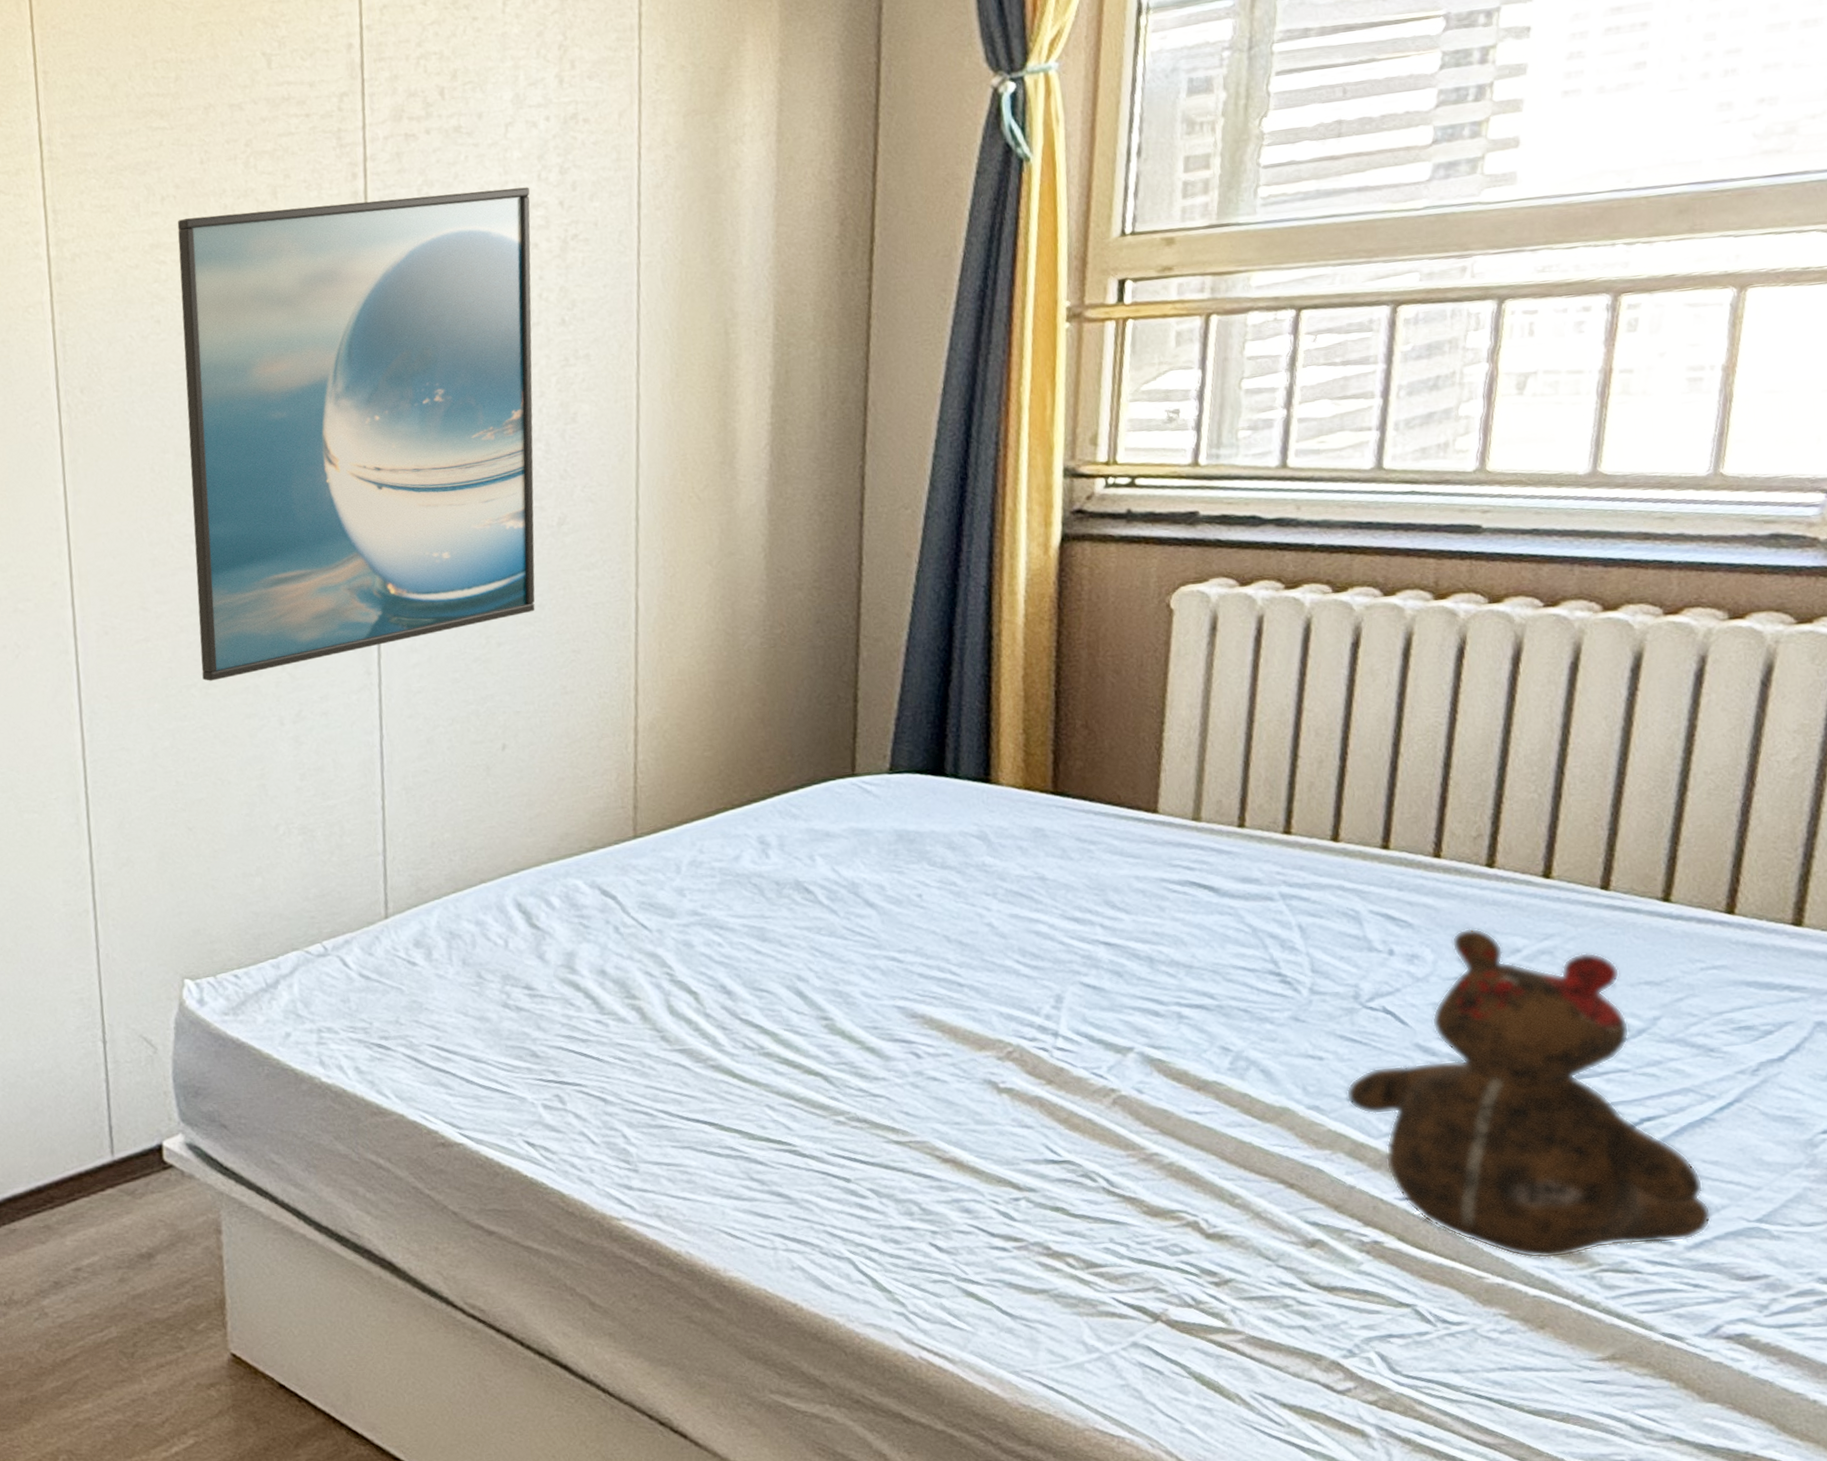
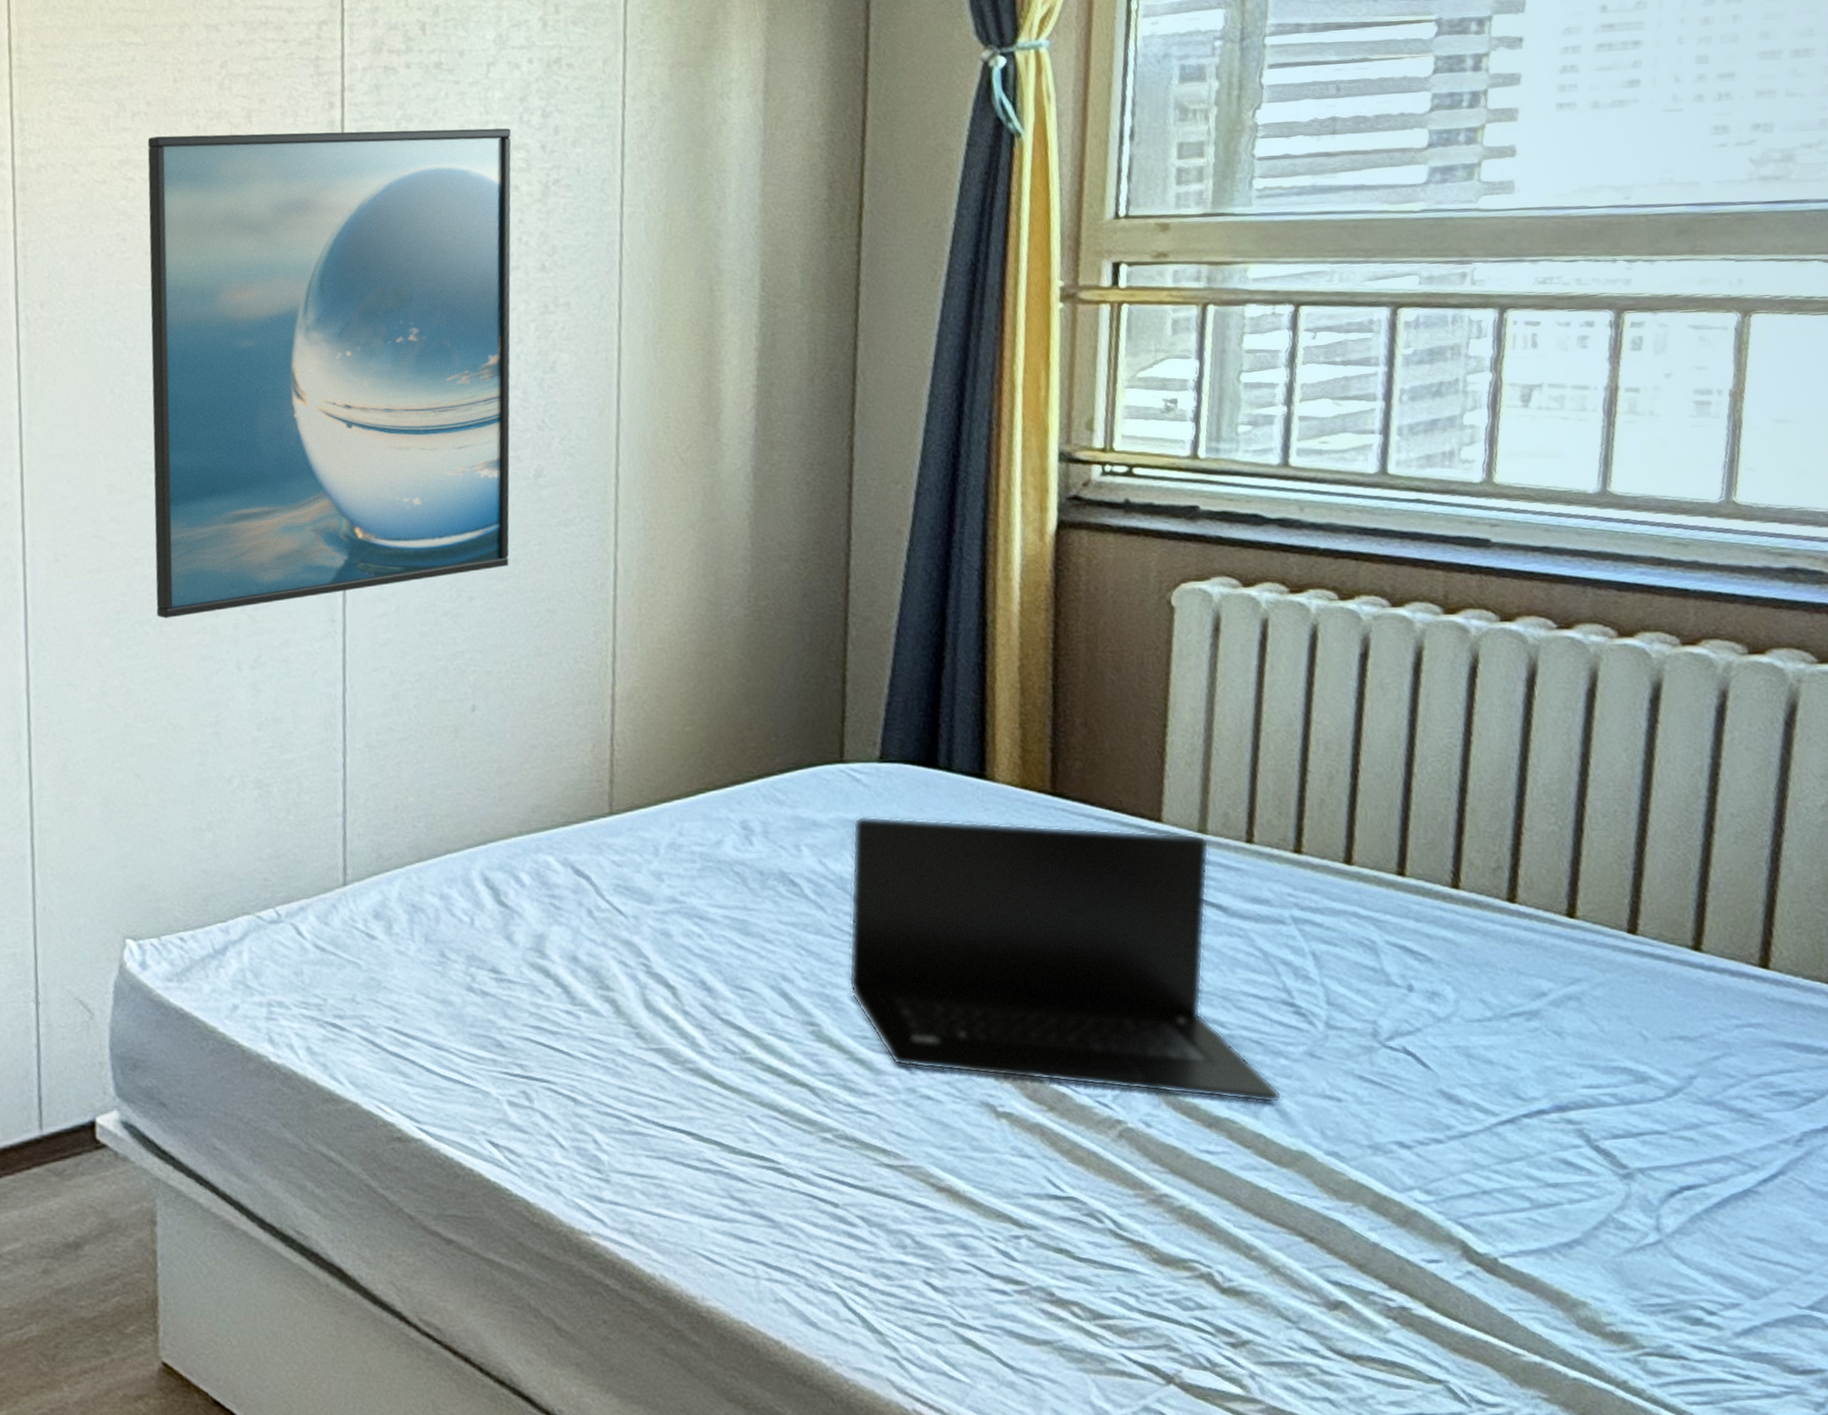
laptop: none [859,822,1267,1066] -> present [848,815,1282,1104]
teddy bear: present [1346,927,1712,1259] -> none [1366,966,1760,1337]

